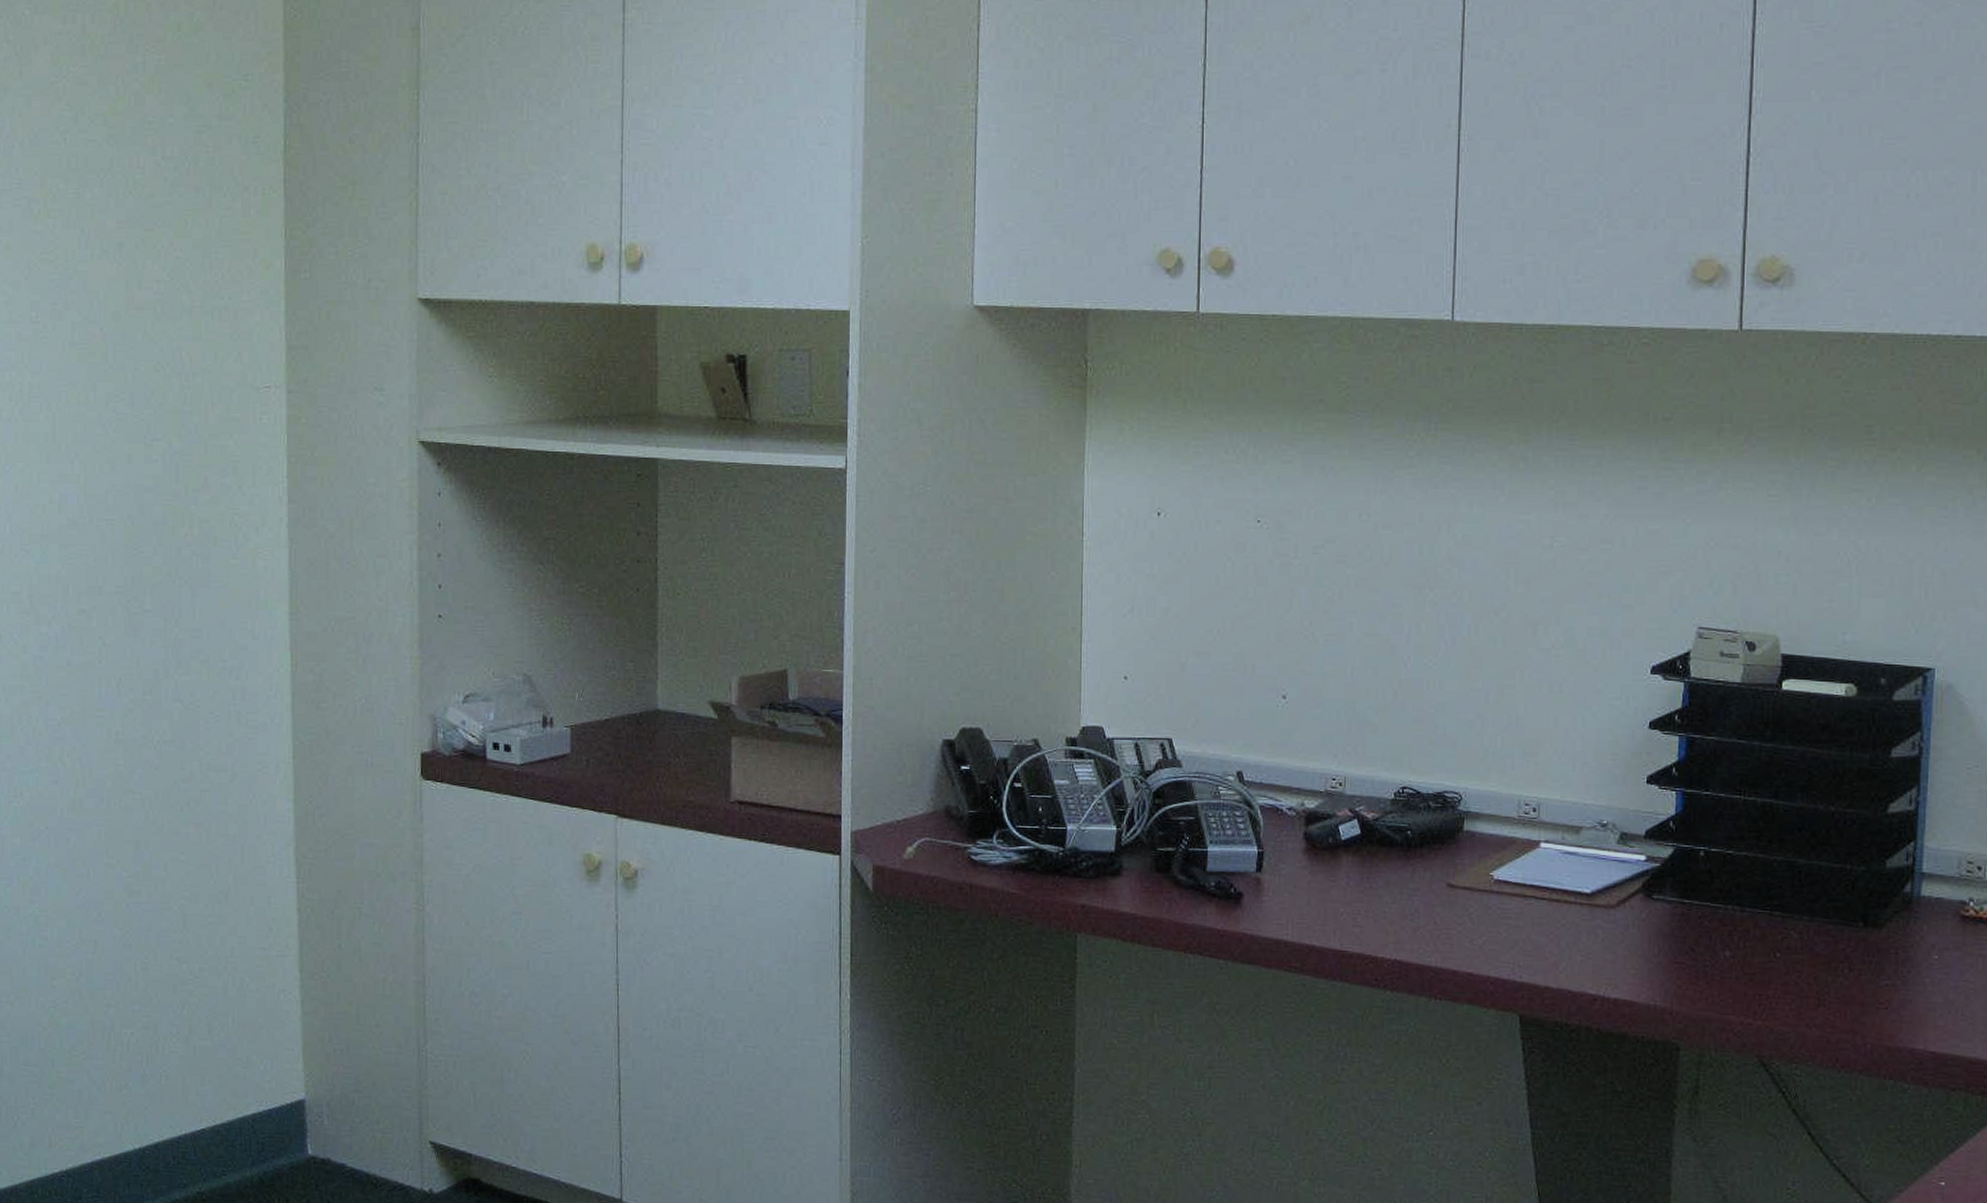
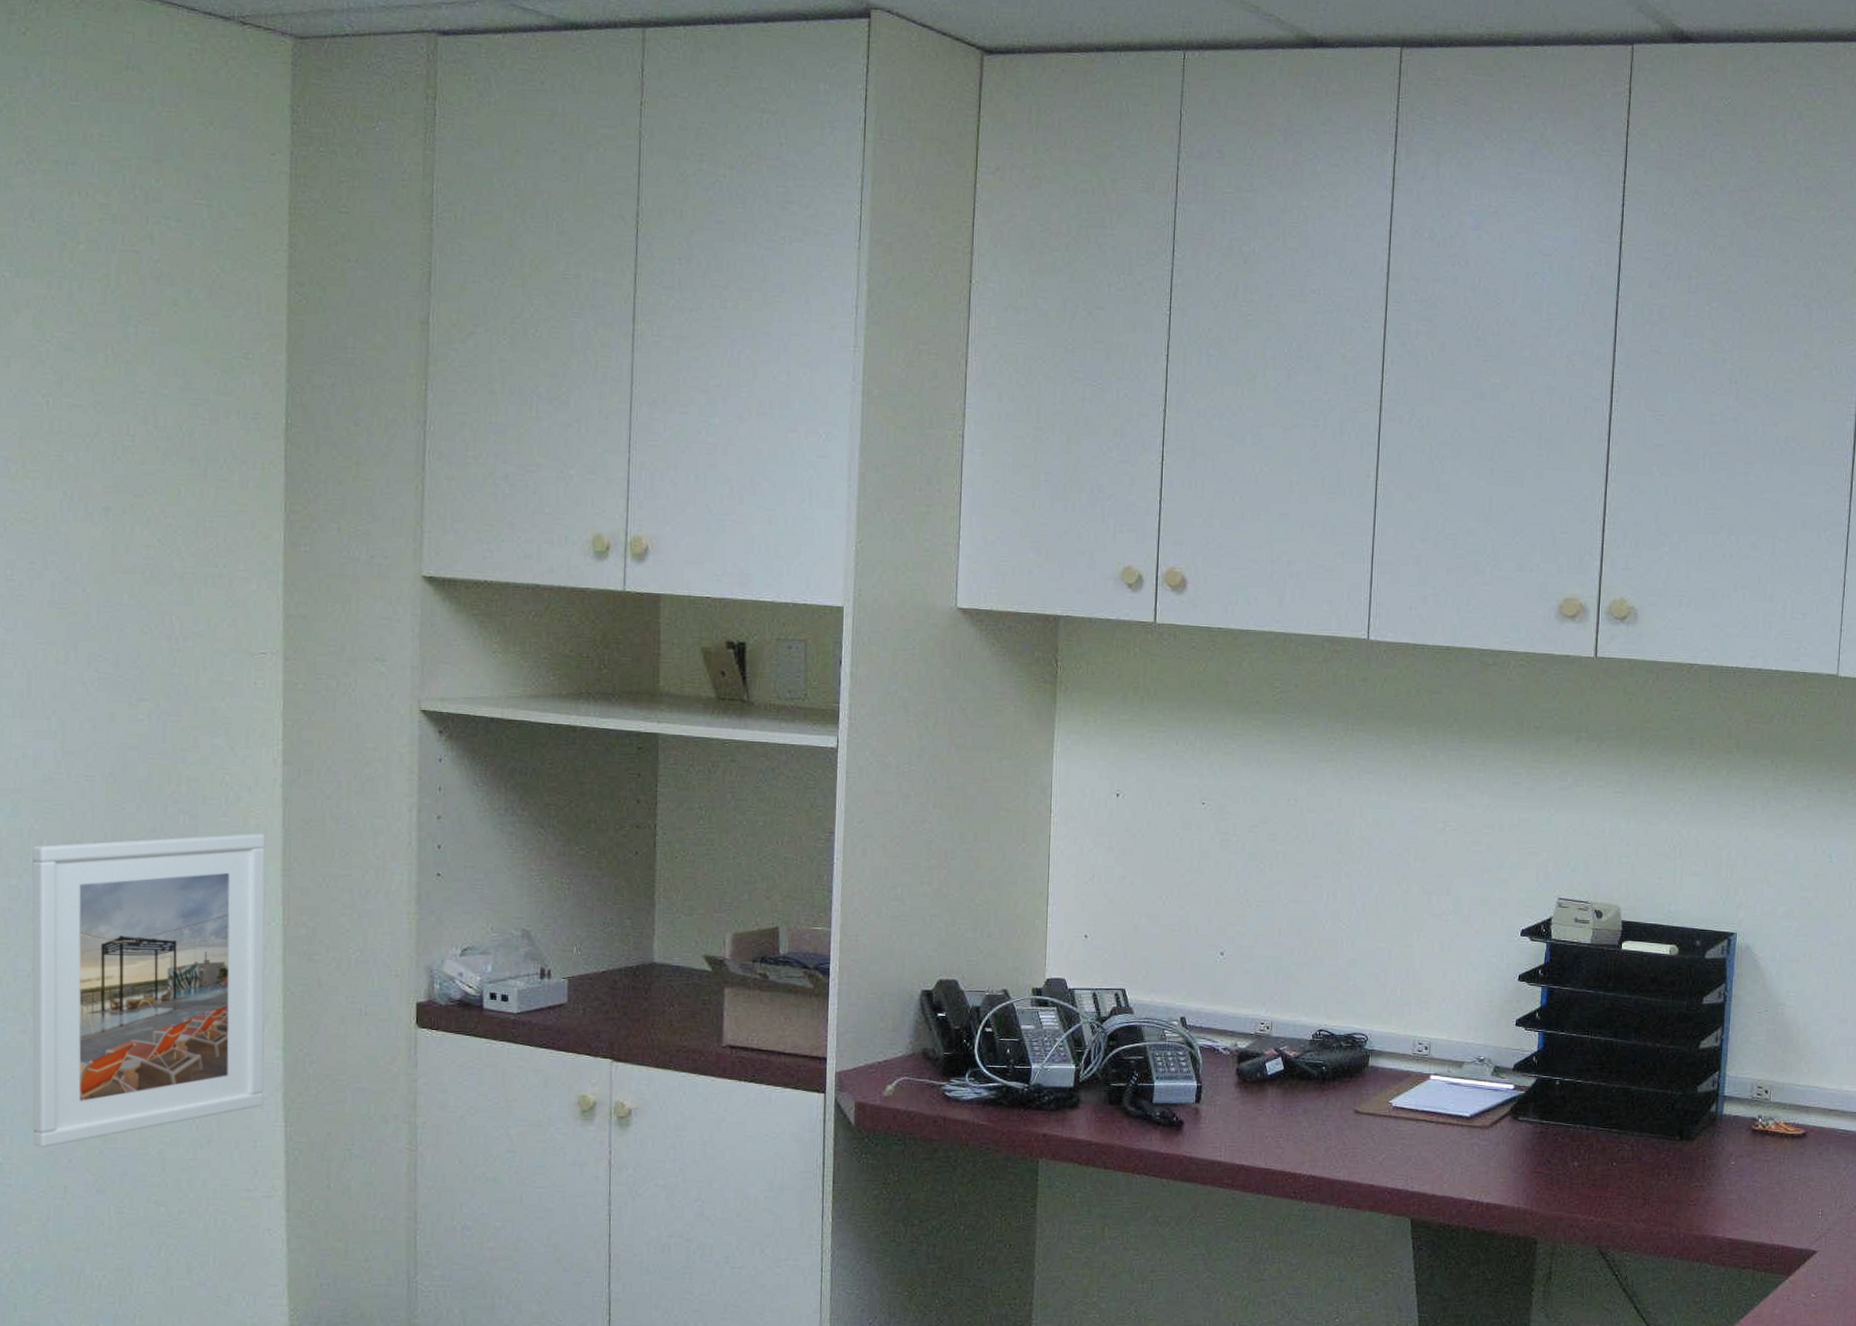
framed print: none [60,575,276,901] -> present [32,833,266,1148]

